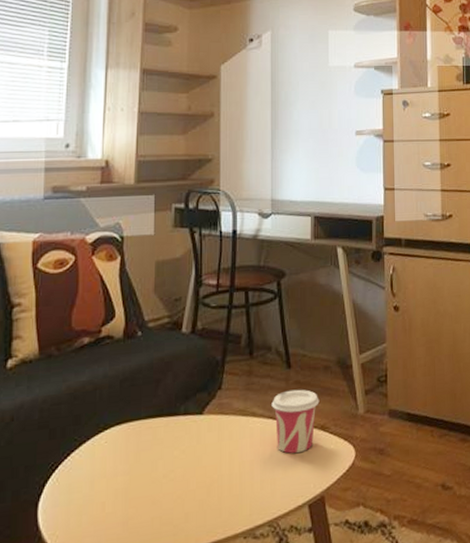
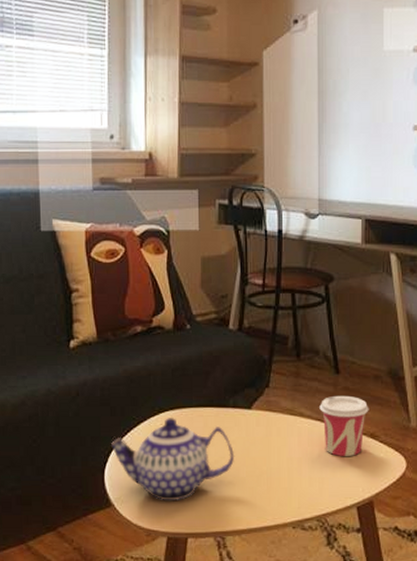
teapot: none [48,432,185,529] -> present [111,416,235,500]

